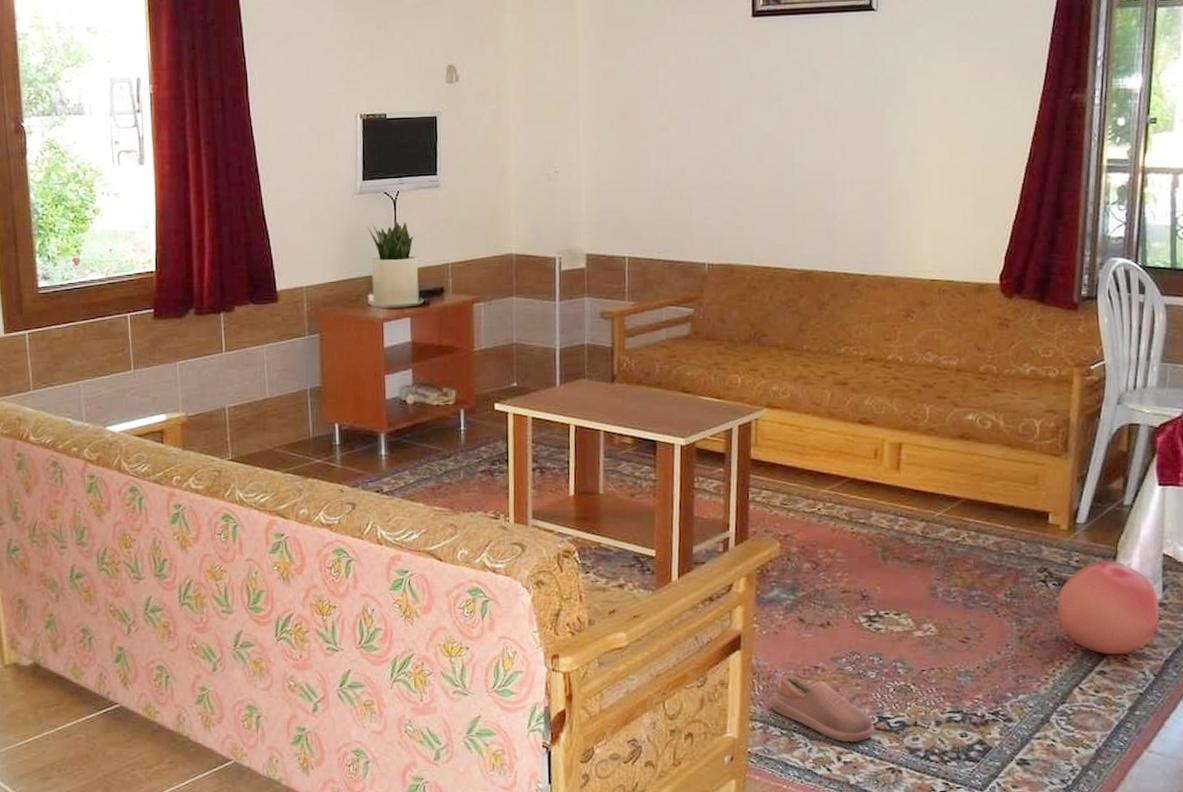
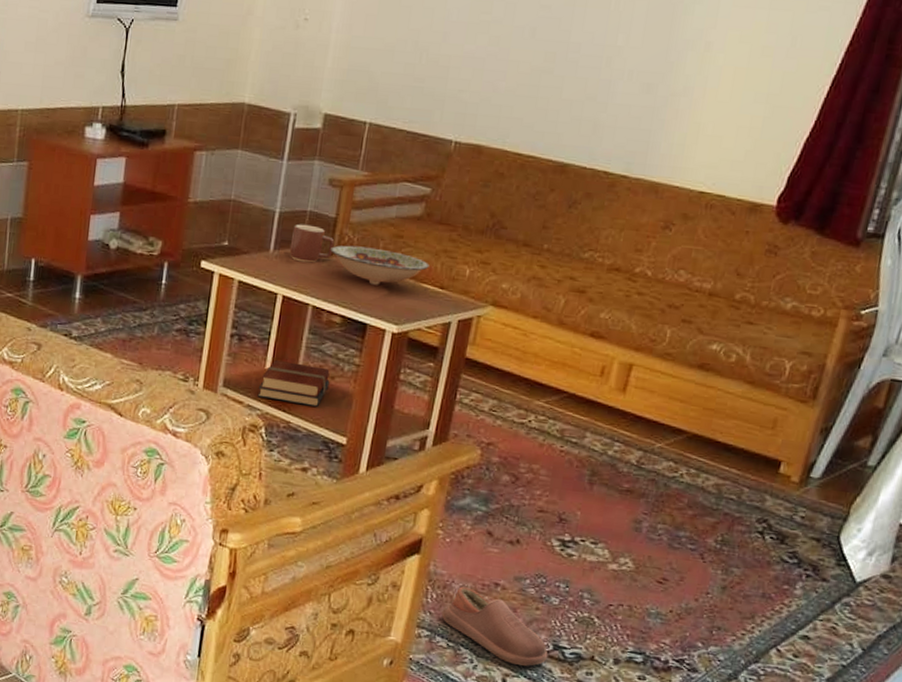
planter: present [366,221,425,309] -> none [83,50,144,147]
books: none [566,486,631,525] -> present [257,360,330,407]
mug: none [574,356,615,392] -> present [289,223,335,263]
bowl: none [612,370,704,404] -> present [330,245,429,285]
ball: present [1057,559,1160,655] -> none [768,520,885,623]

